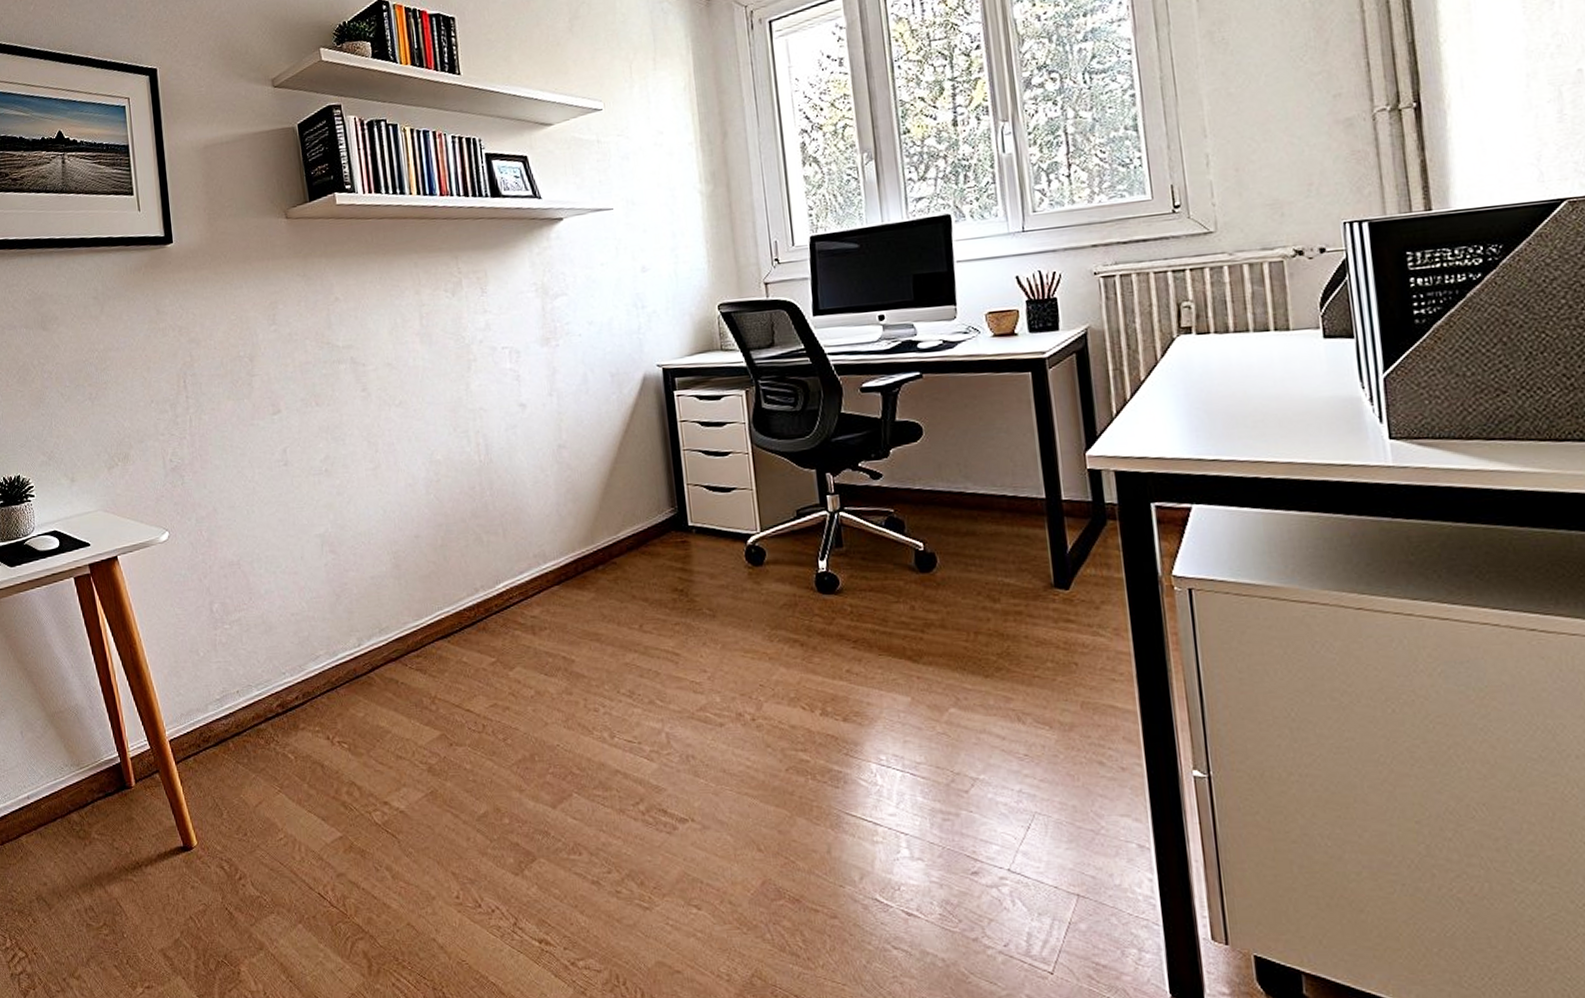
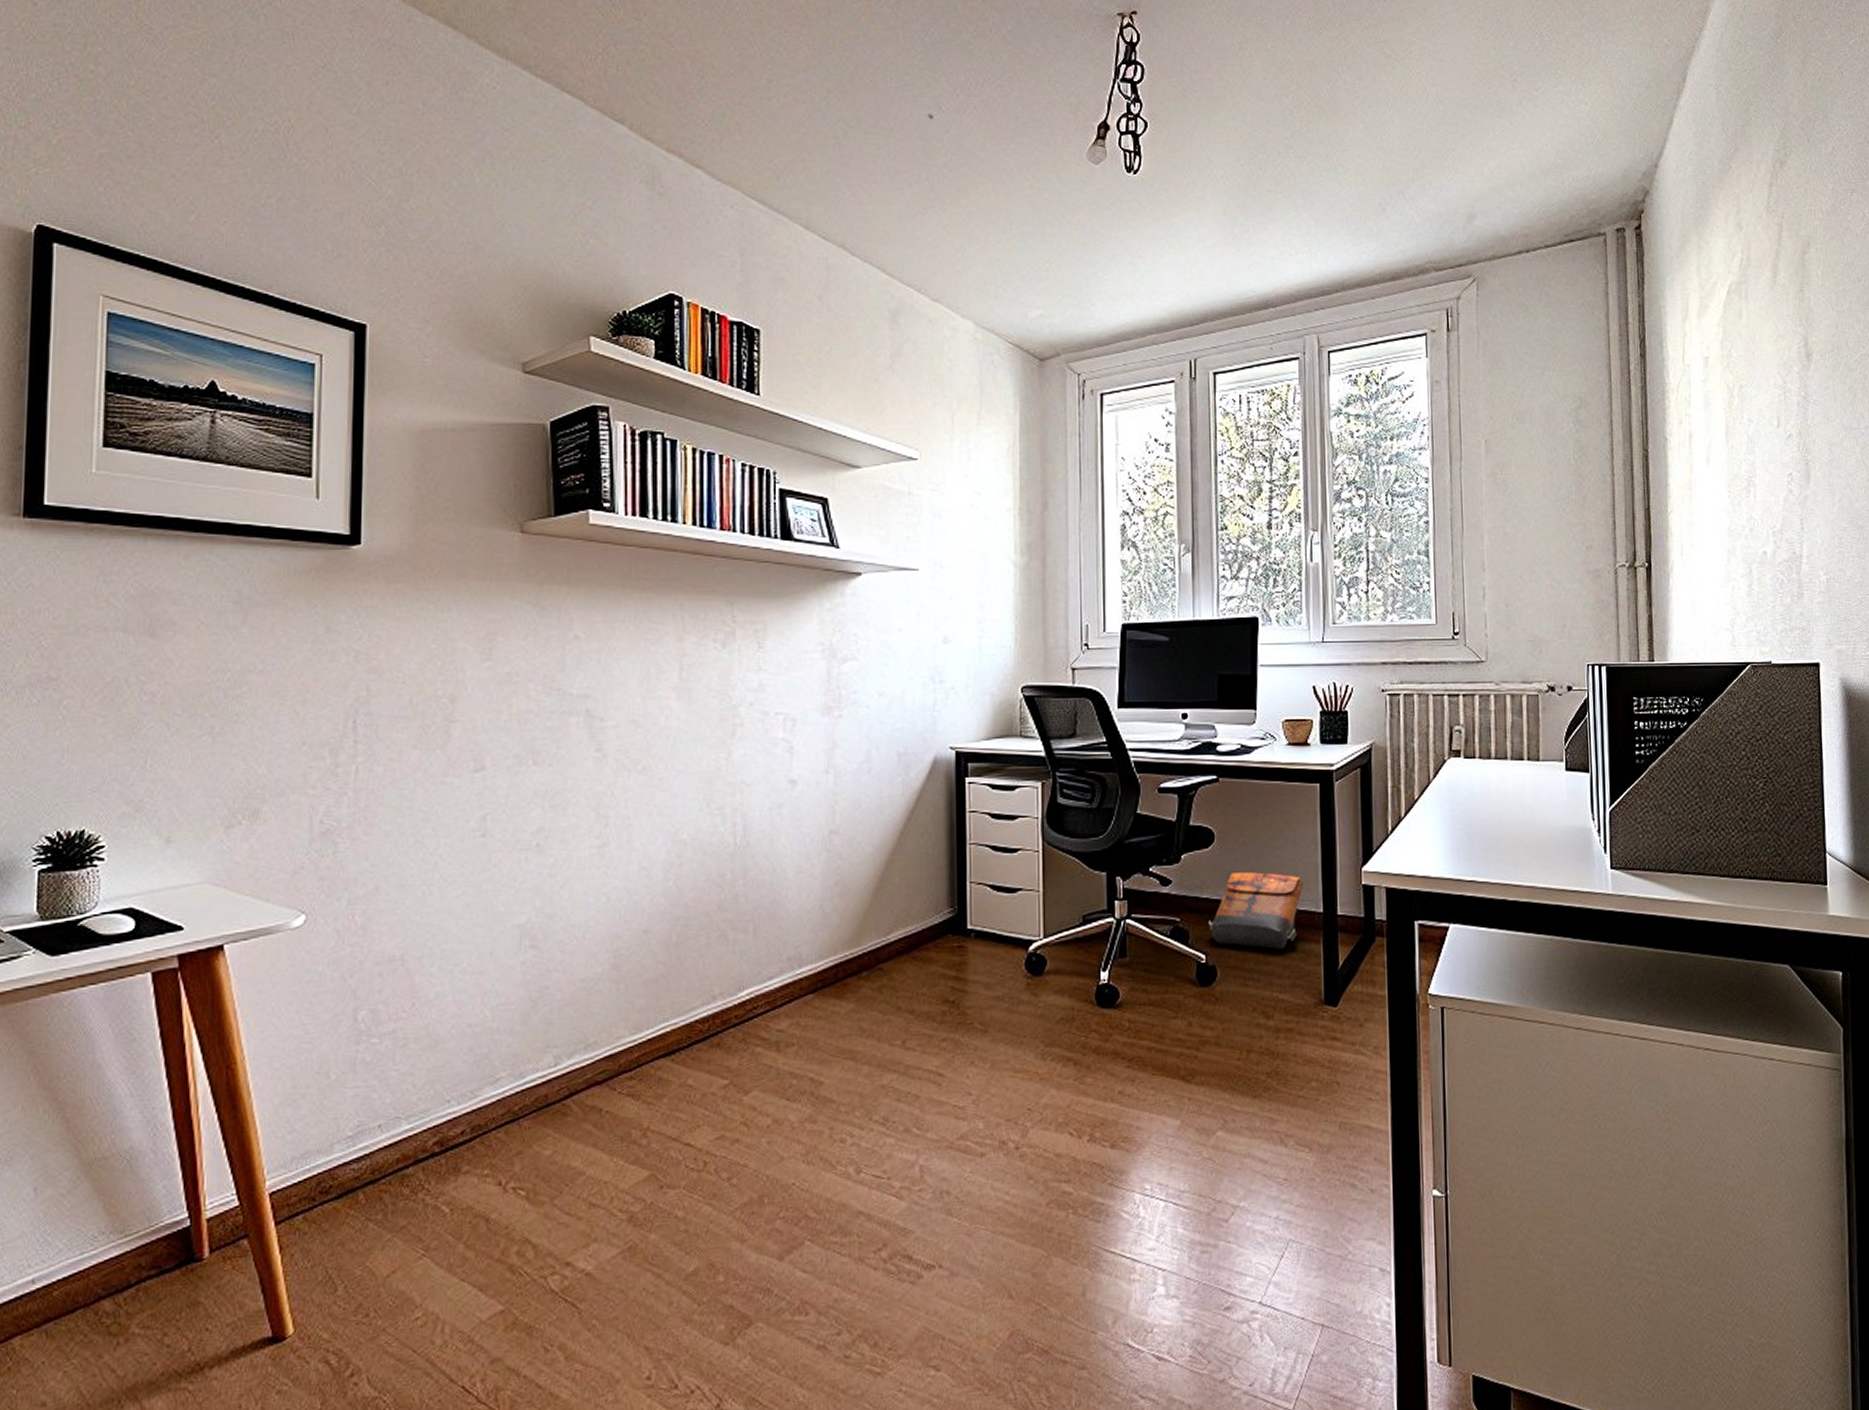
backpack: none [924,462,1022,536] -> present [1209,872,1303,950]

